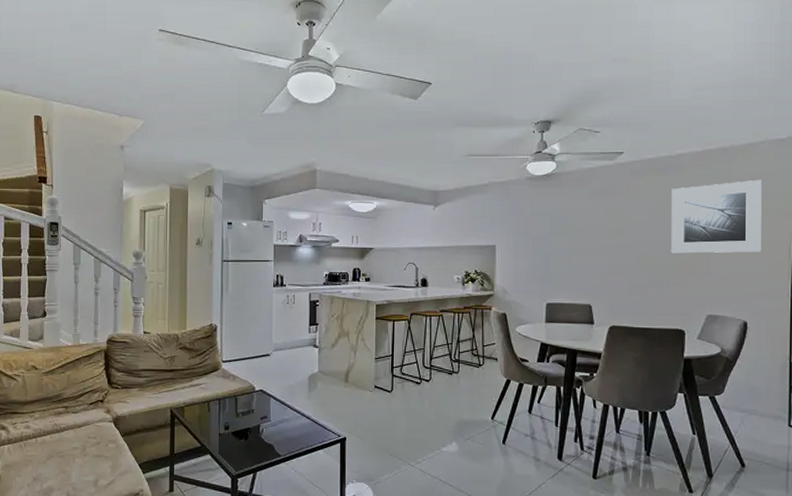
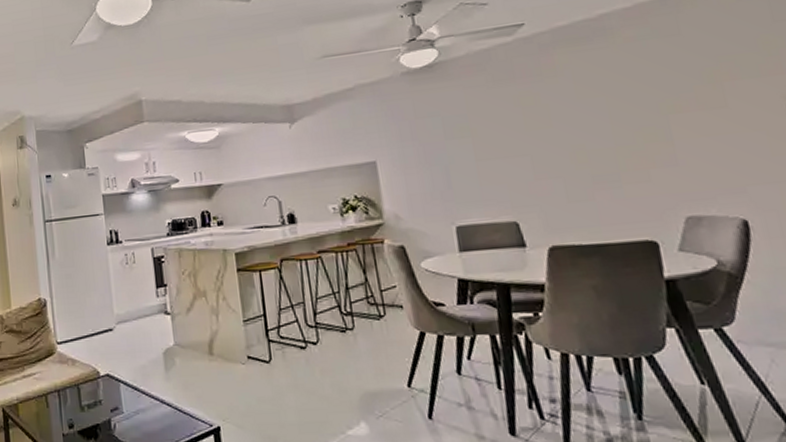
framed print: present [671,179,763,254] -> none [599,30,748,142]

